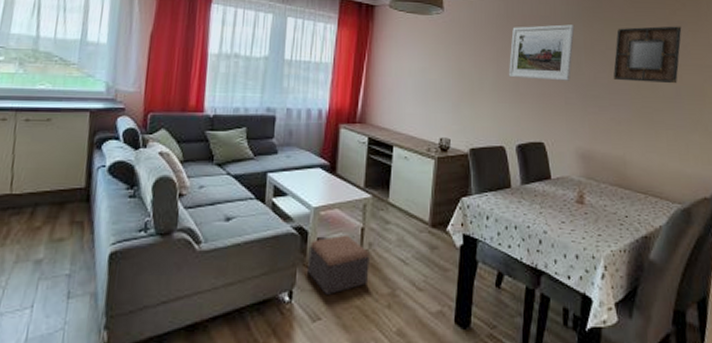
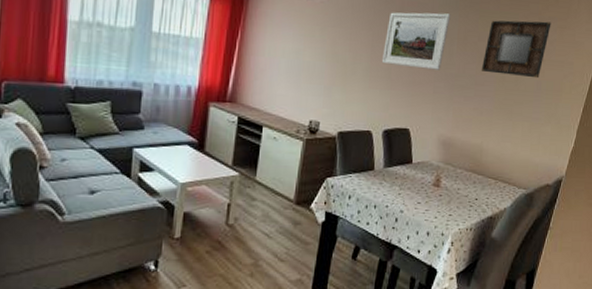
footstool: present [308,234,370,294] -> none [173,209,235,264]

